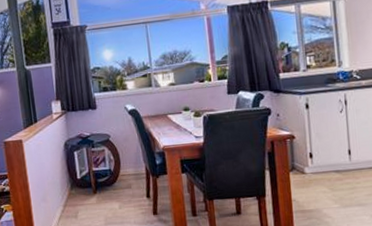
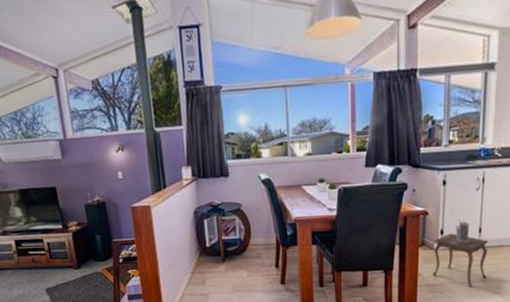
side table: none [304,142,363,213] -> present [432,220,488,288]

